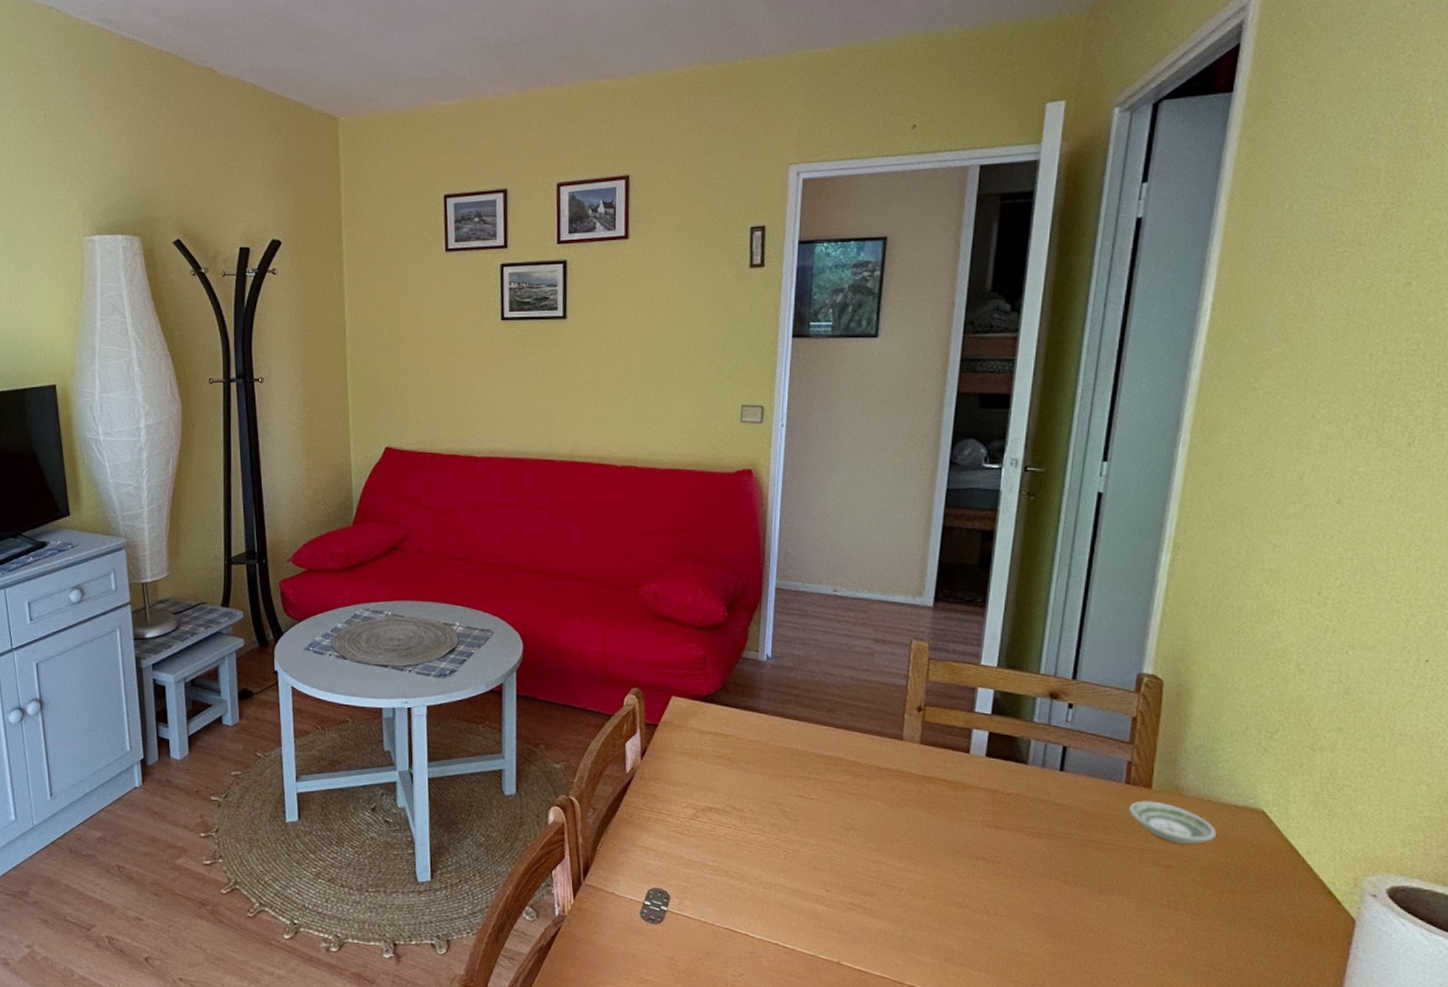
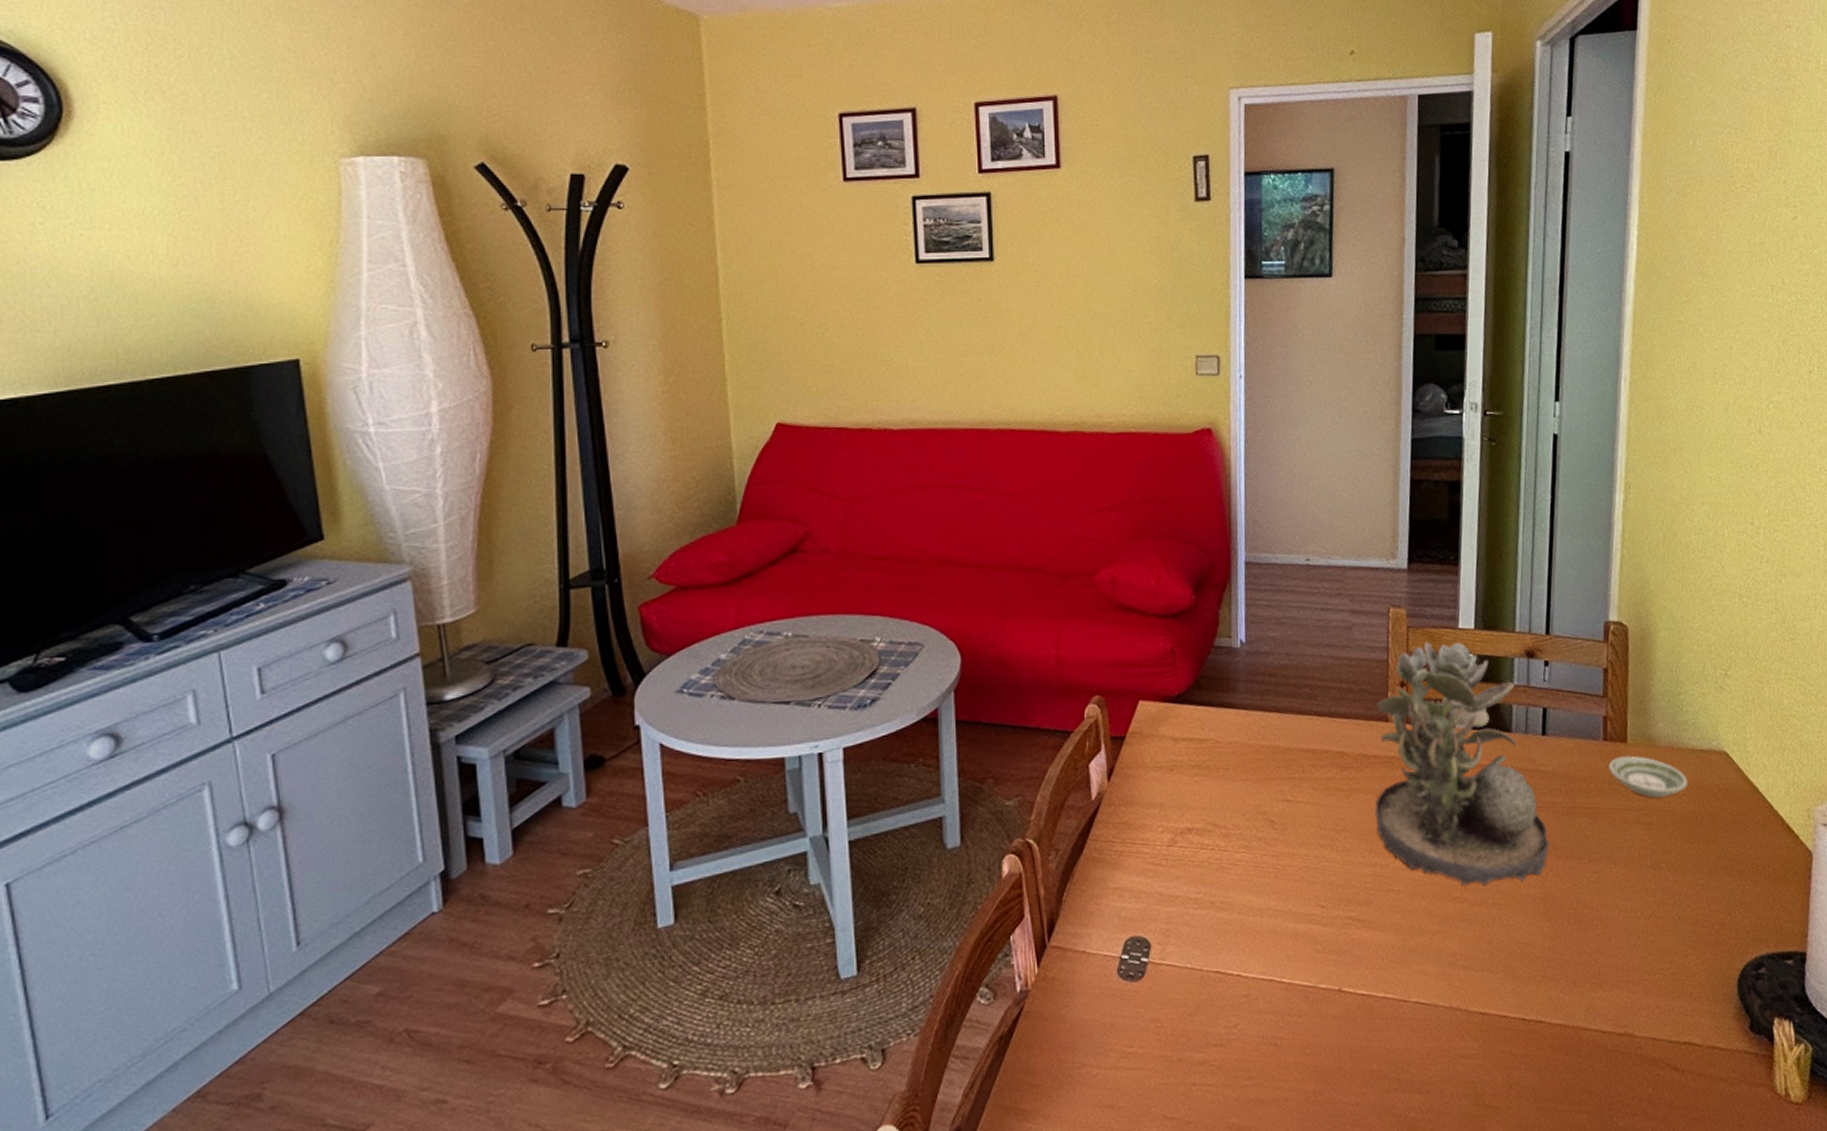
succulent plant: none [884,673,1059,899] -> present [1375,641,1550,886]

